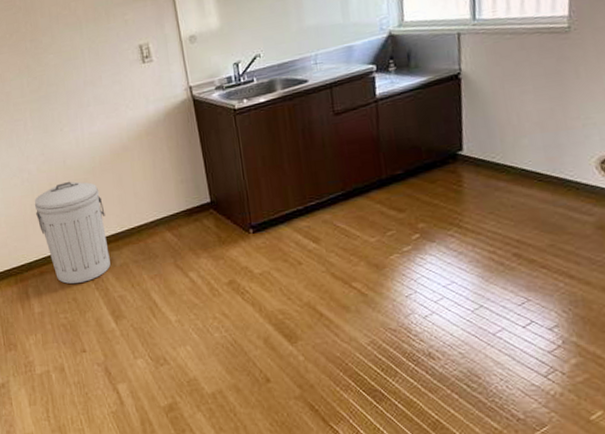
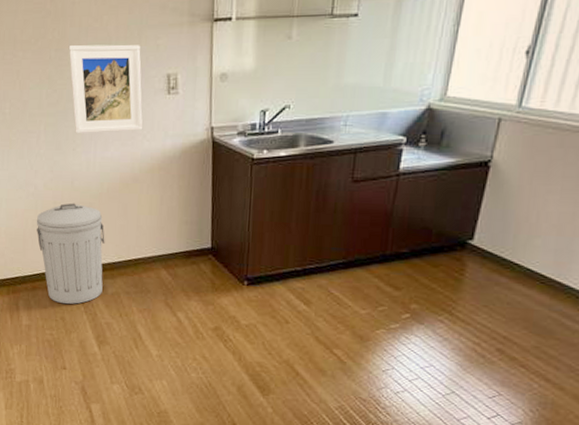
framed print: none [42,23,124,115] -> present [68,44,143,134]

